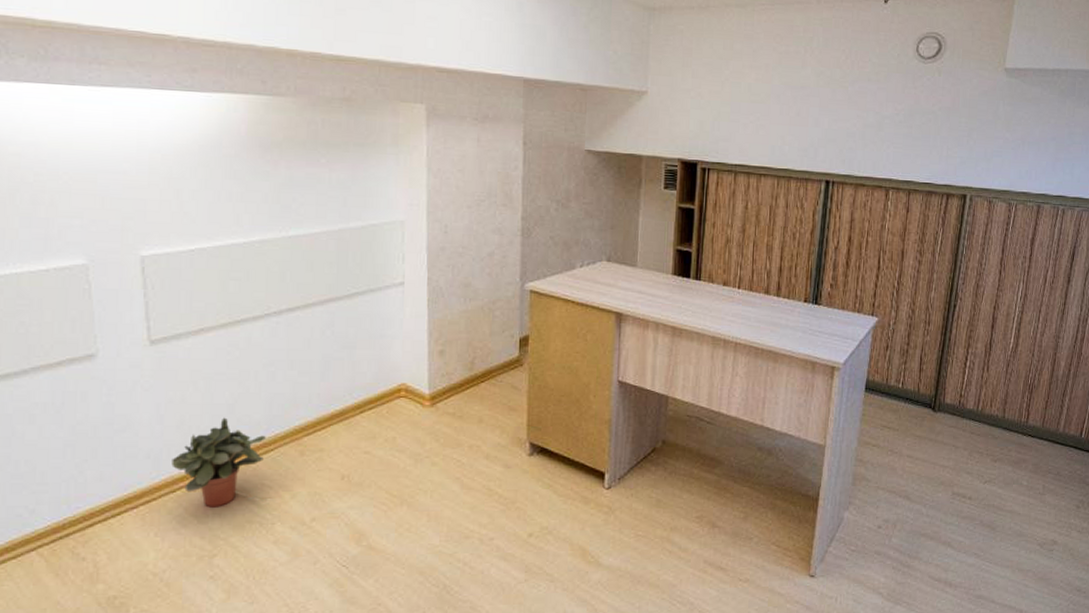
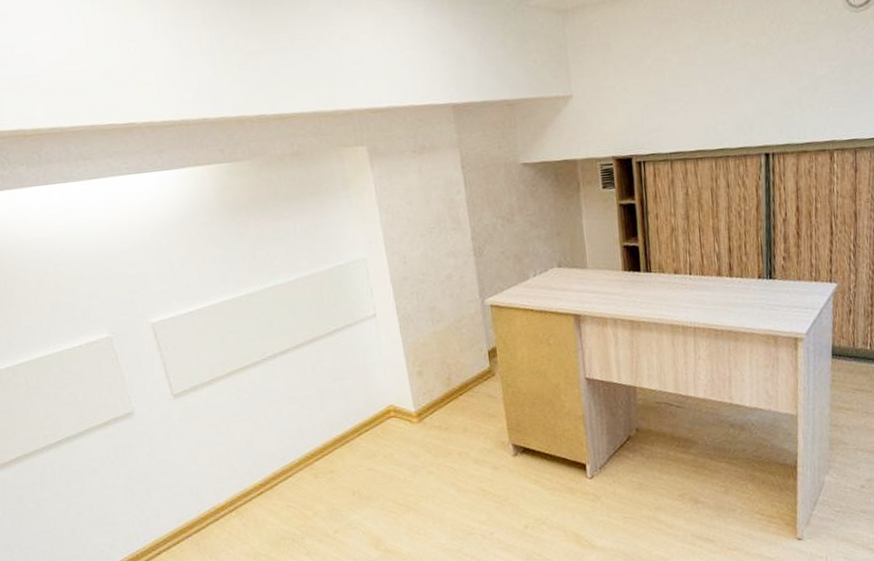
potted plant: present [171,417,266,508] -> none [210,452,285,530]

